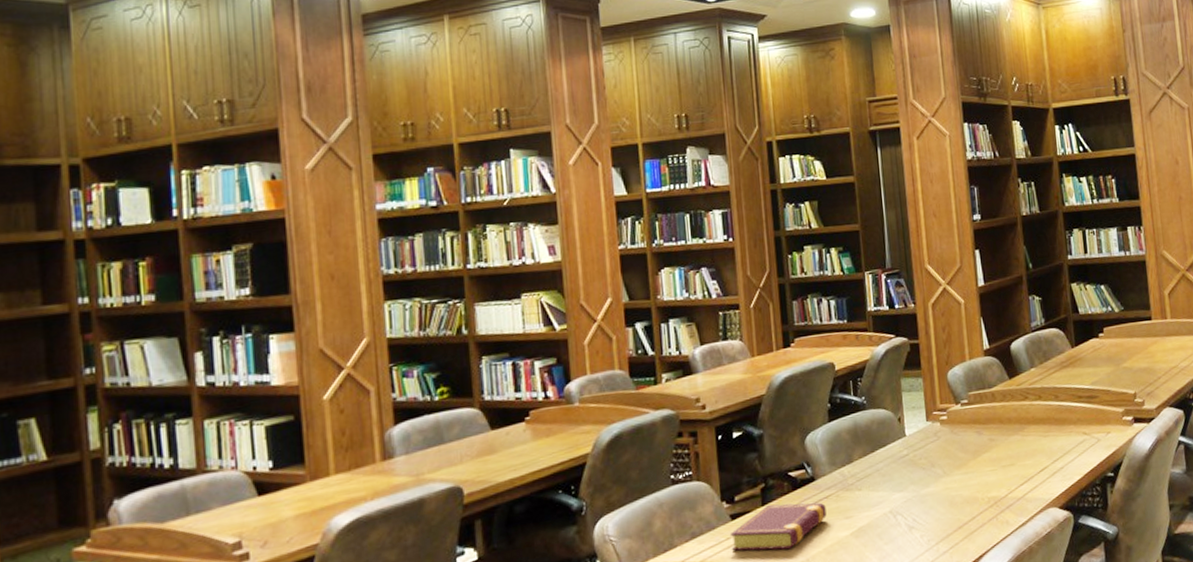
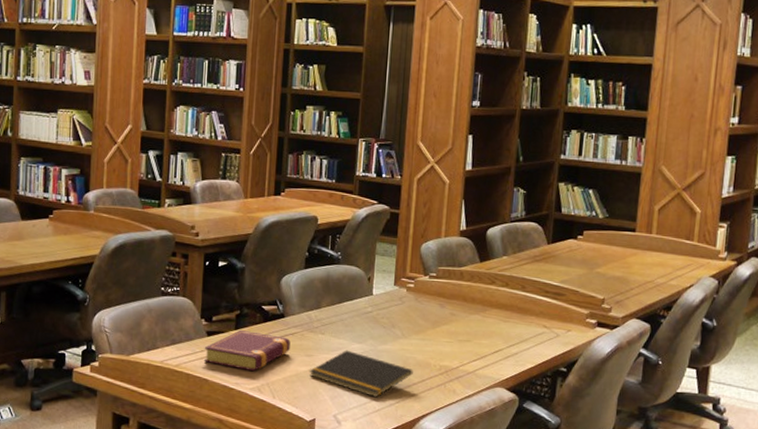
notepad: none [852,502,962,548] -> present [310,350,413,397]

